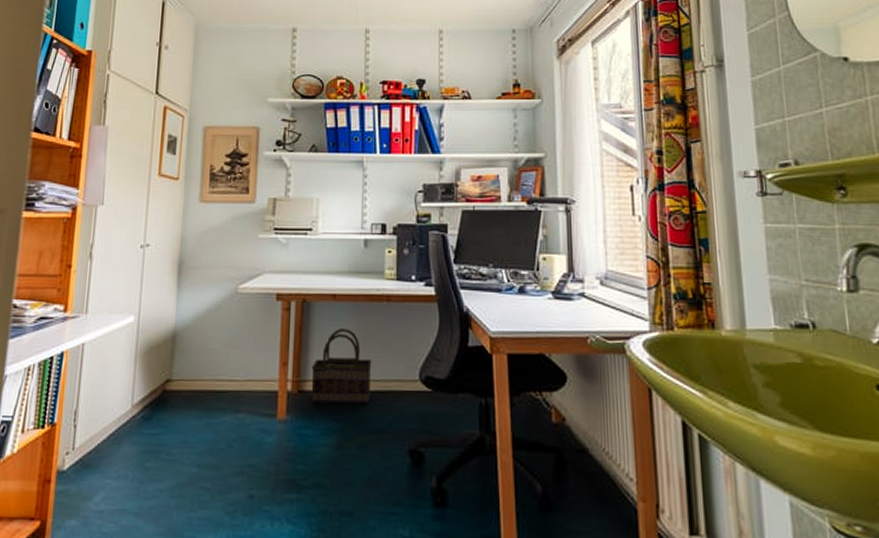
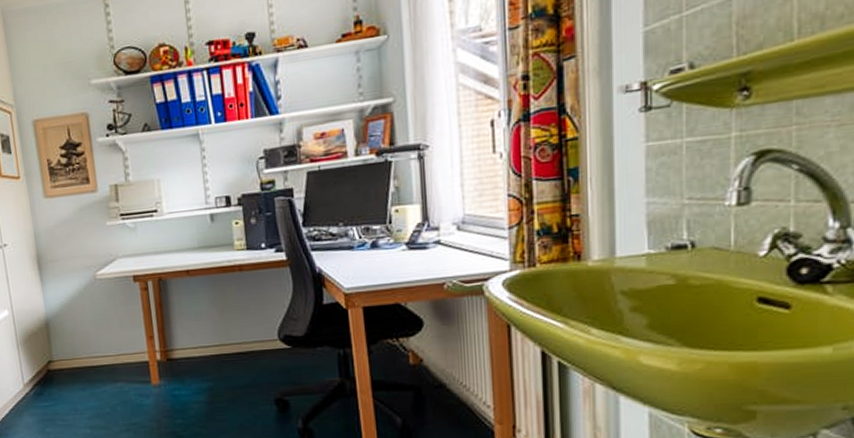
basket: present [311,328,372,405] -> none [176,300,234,369]

